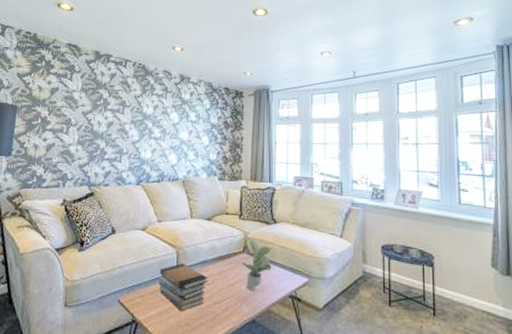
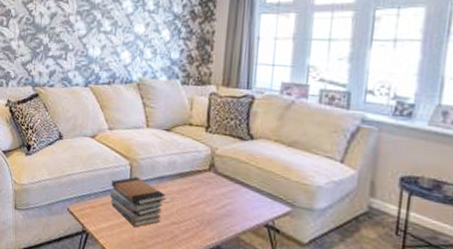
potted plant: present [241,240,272,291] -> none [206,157,246,215]

